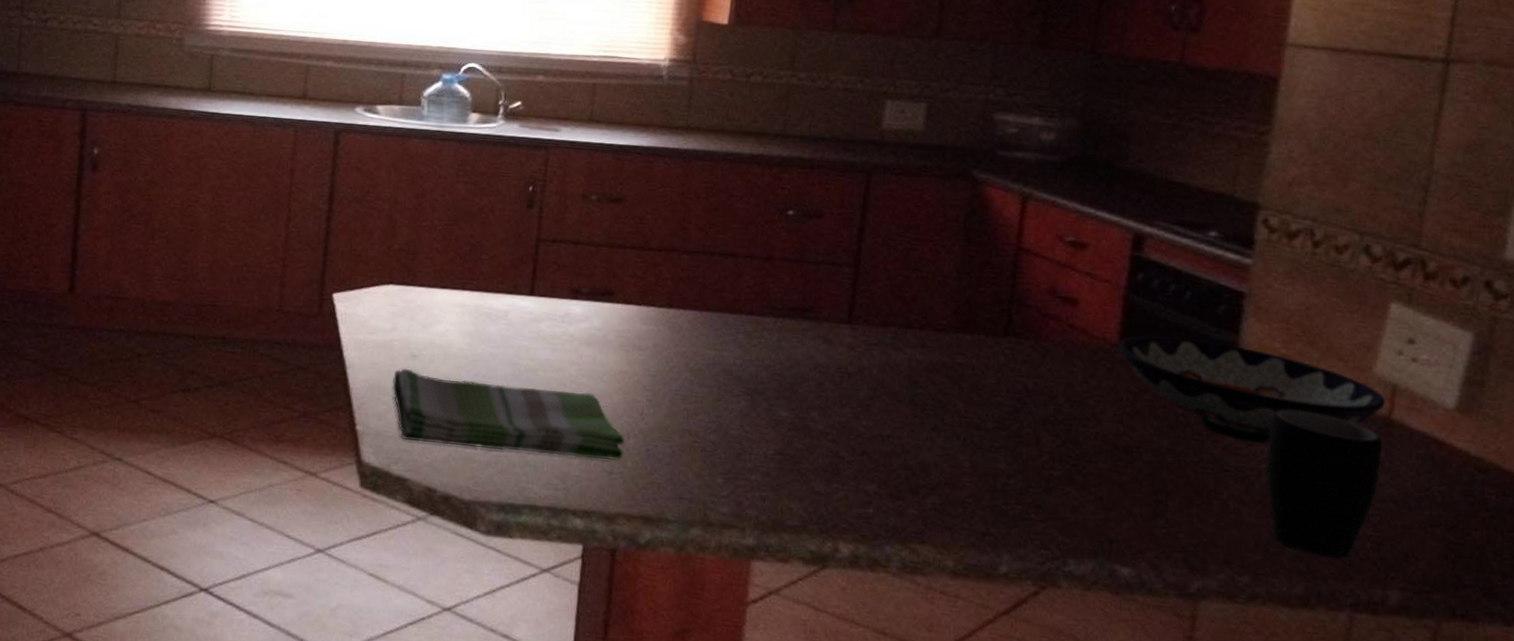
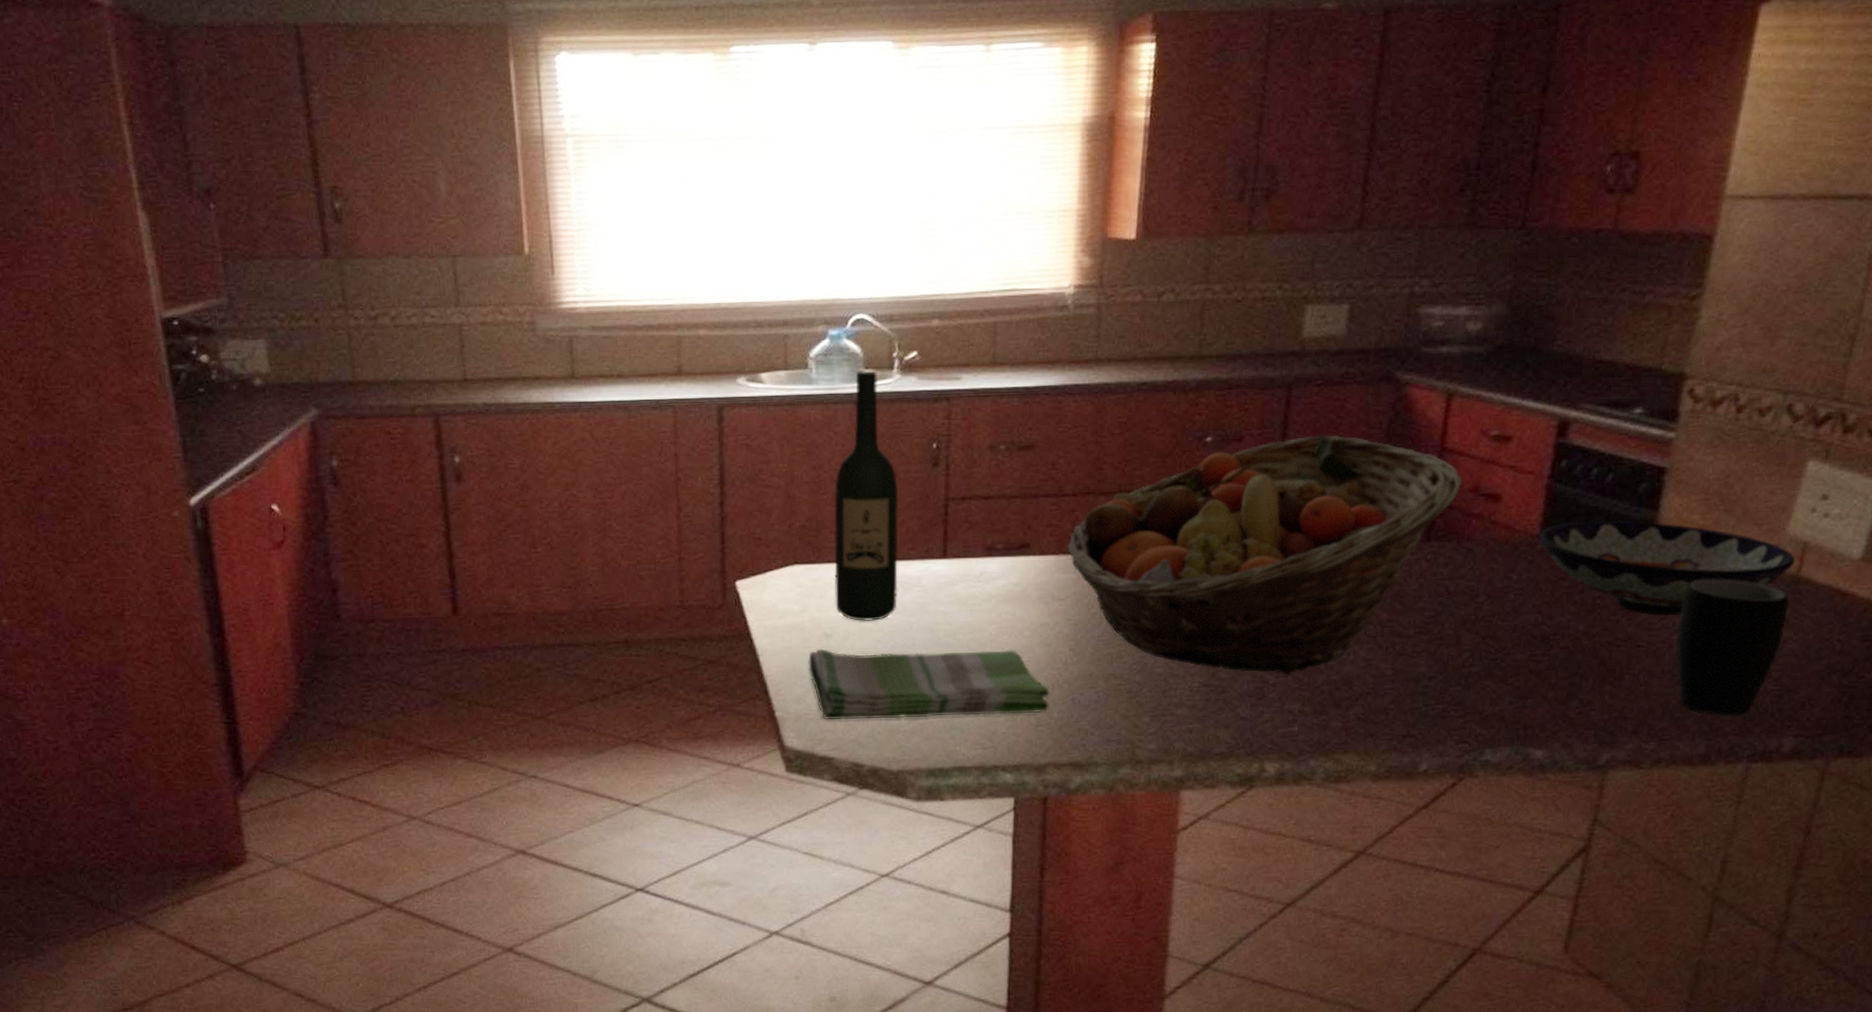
wine bottle: none [424,113,493,348] -> present [834,370,899,621]
fruit basket: none [650,220,1039,453] -> present [1067,434,1463,674]

